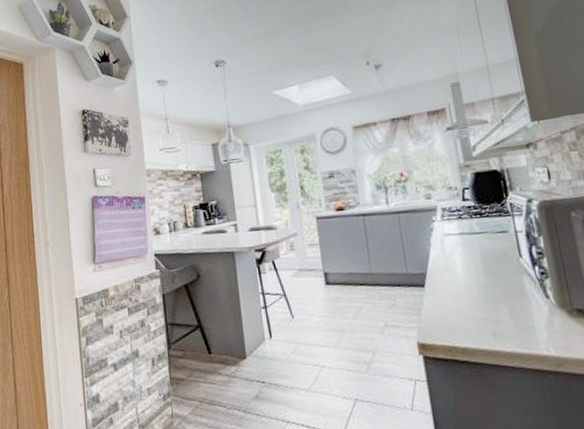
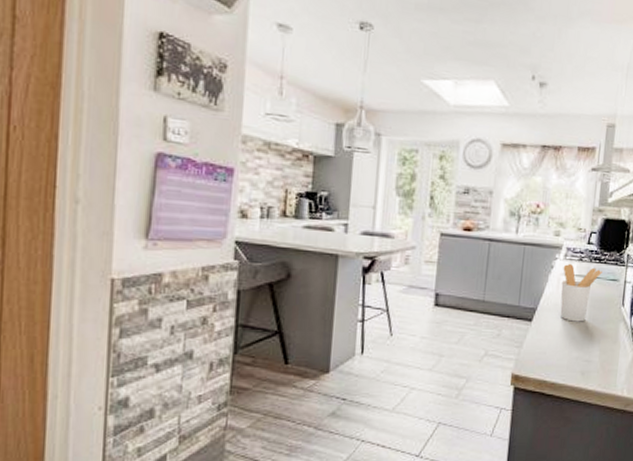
utensil holder: none [443,222,487,282] -> present [560,263,602,322]

